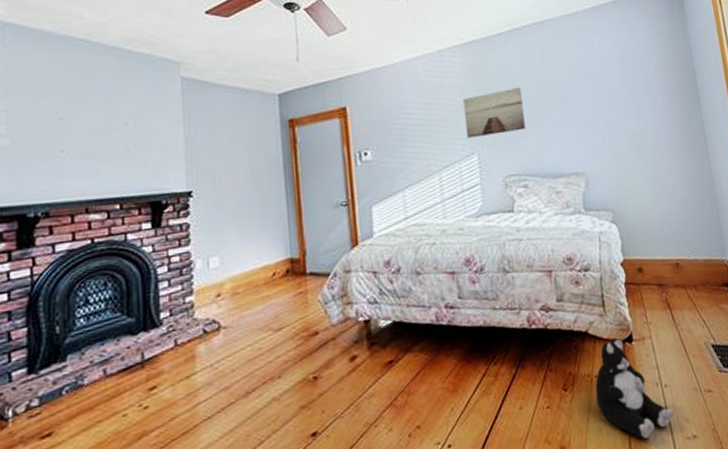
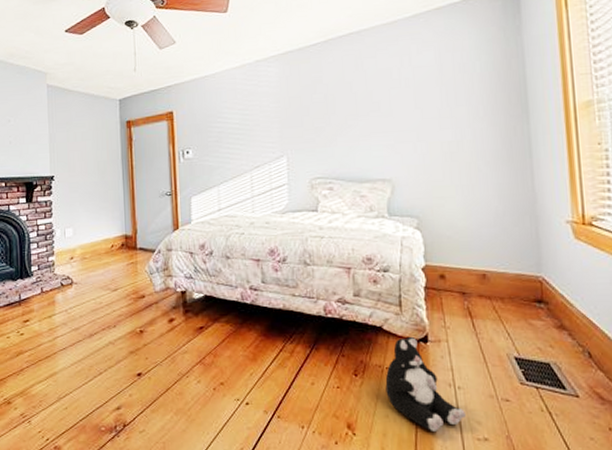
wall art: present [462,87,525,139] -> none [275,95,334,142]

